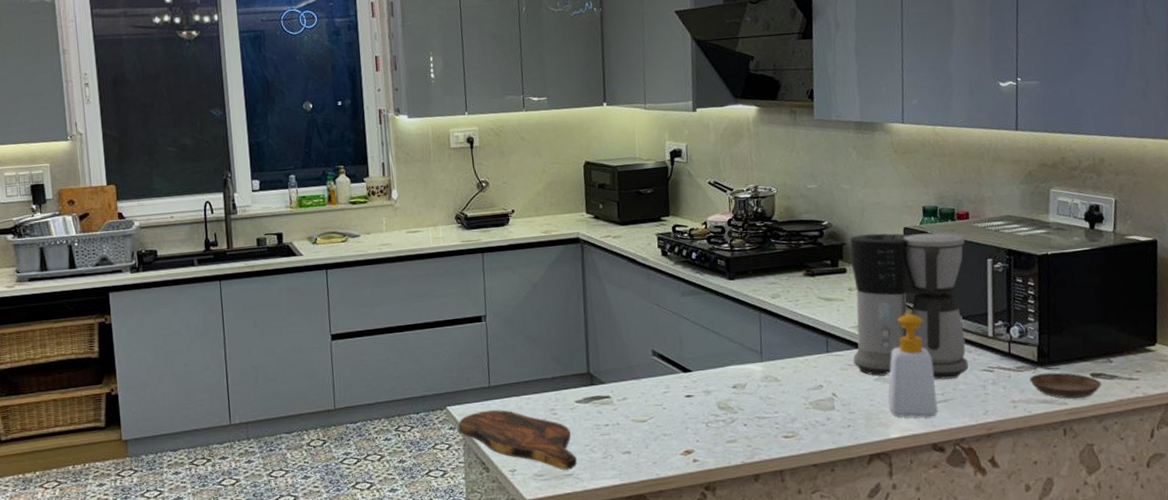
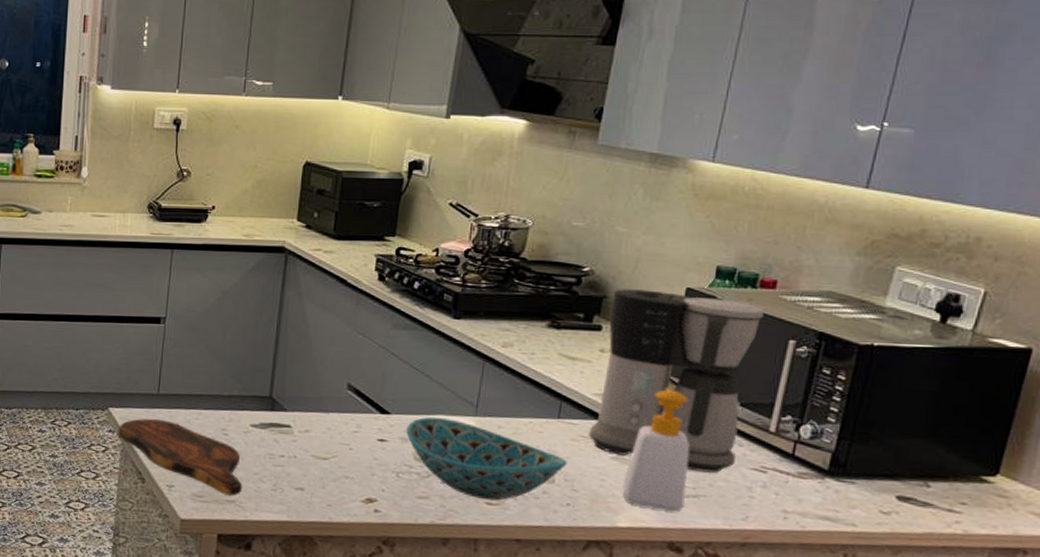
bowl: none [707,367,842,434] -> present [406,417,568,501]
saucer: present [1029,372,1102,399] -> none [812,485,909,523]

